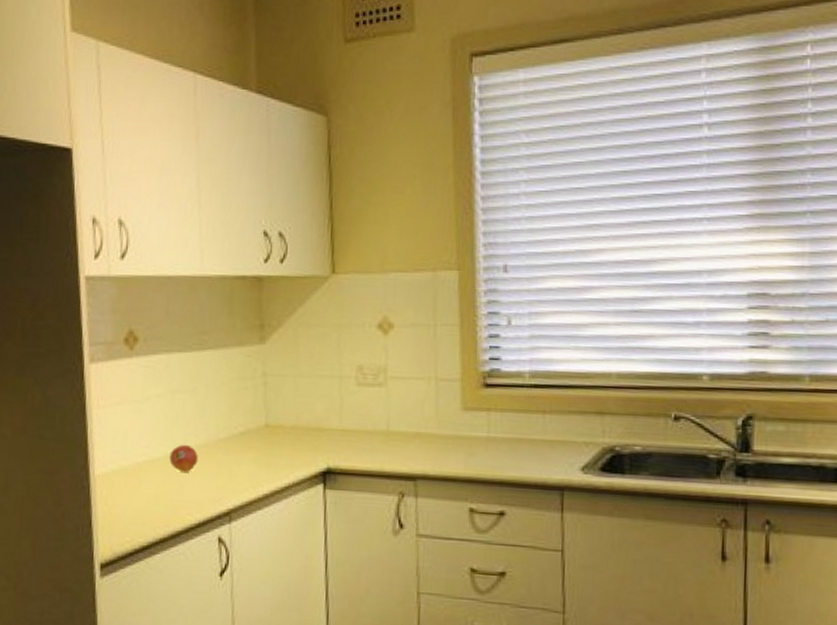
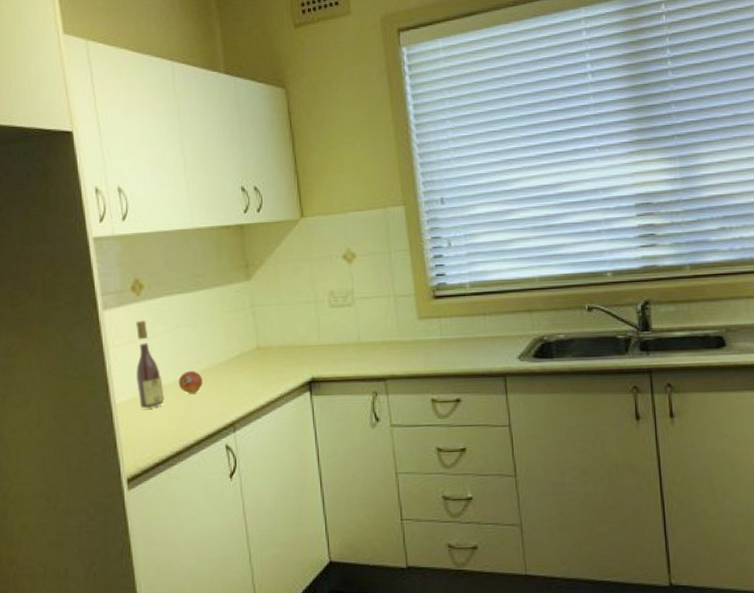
wine bottle: none [120,379,152,484] -> present [135,320,165,408]

